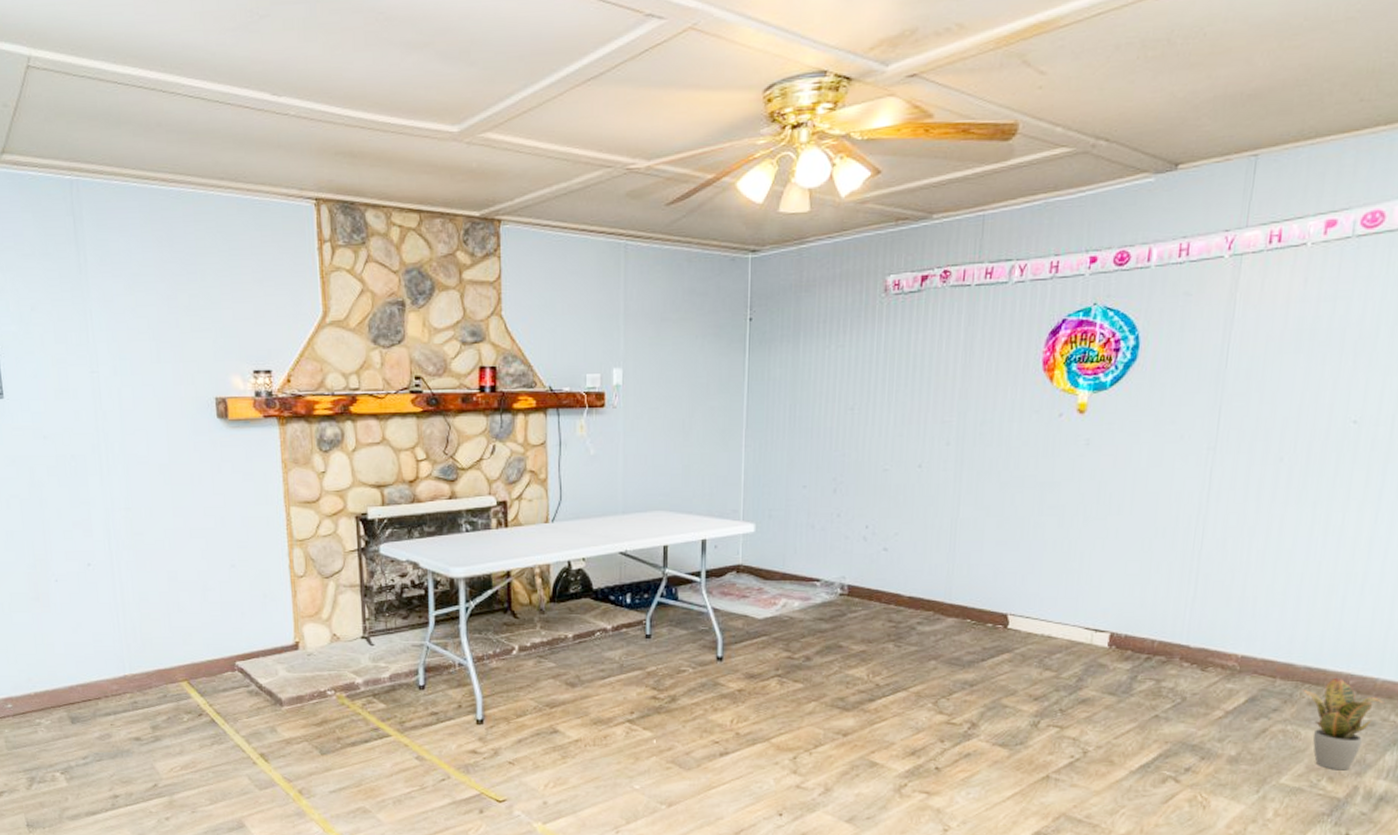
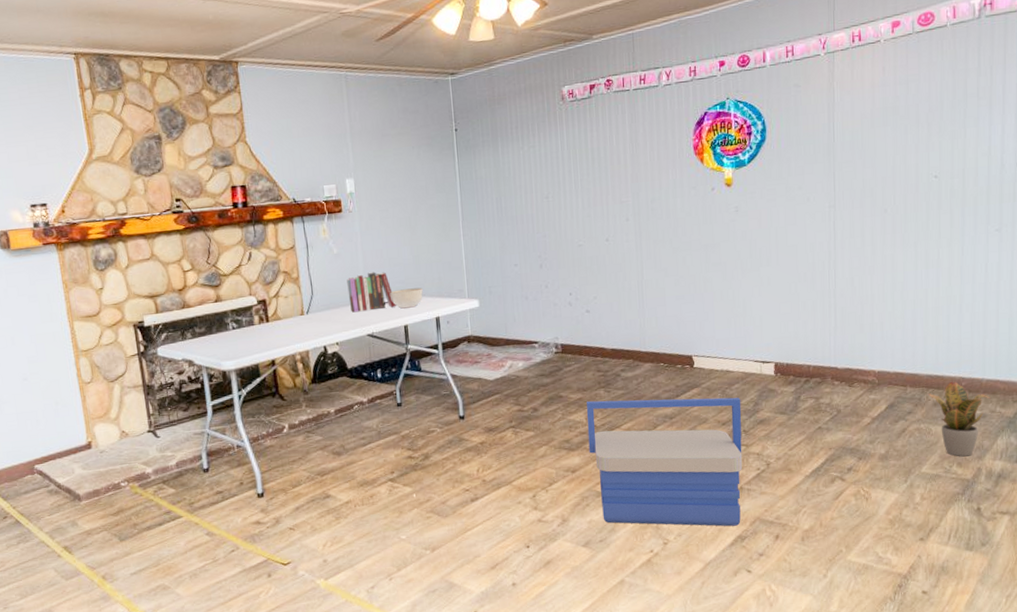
books: none [602,480,657,525] -> present [347,272,396,313]
bowl: none [651,503,690,526] -> present [390,287,423,309]
cooler: none [866,654,1062,820] -> present [586,397,743,527]

